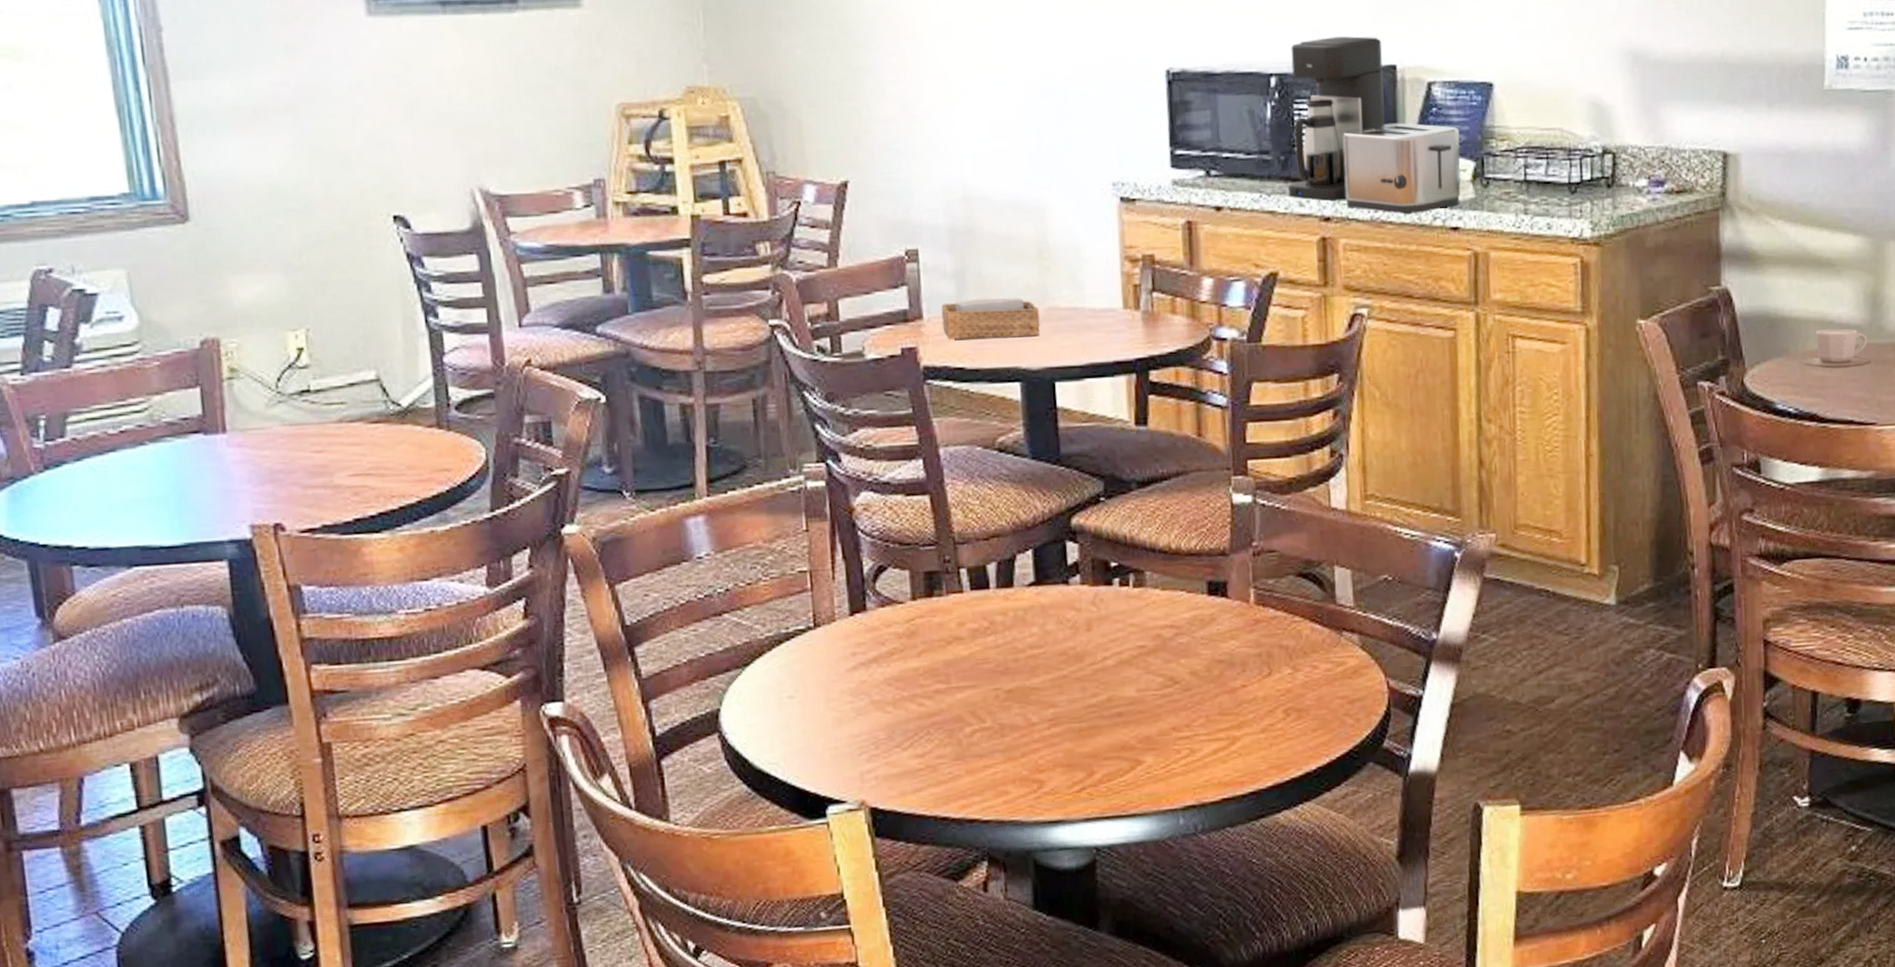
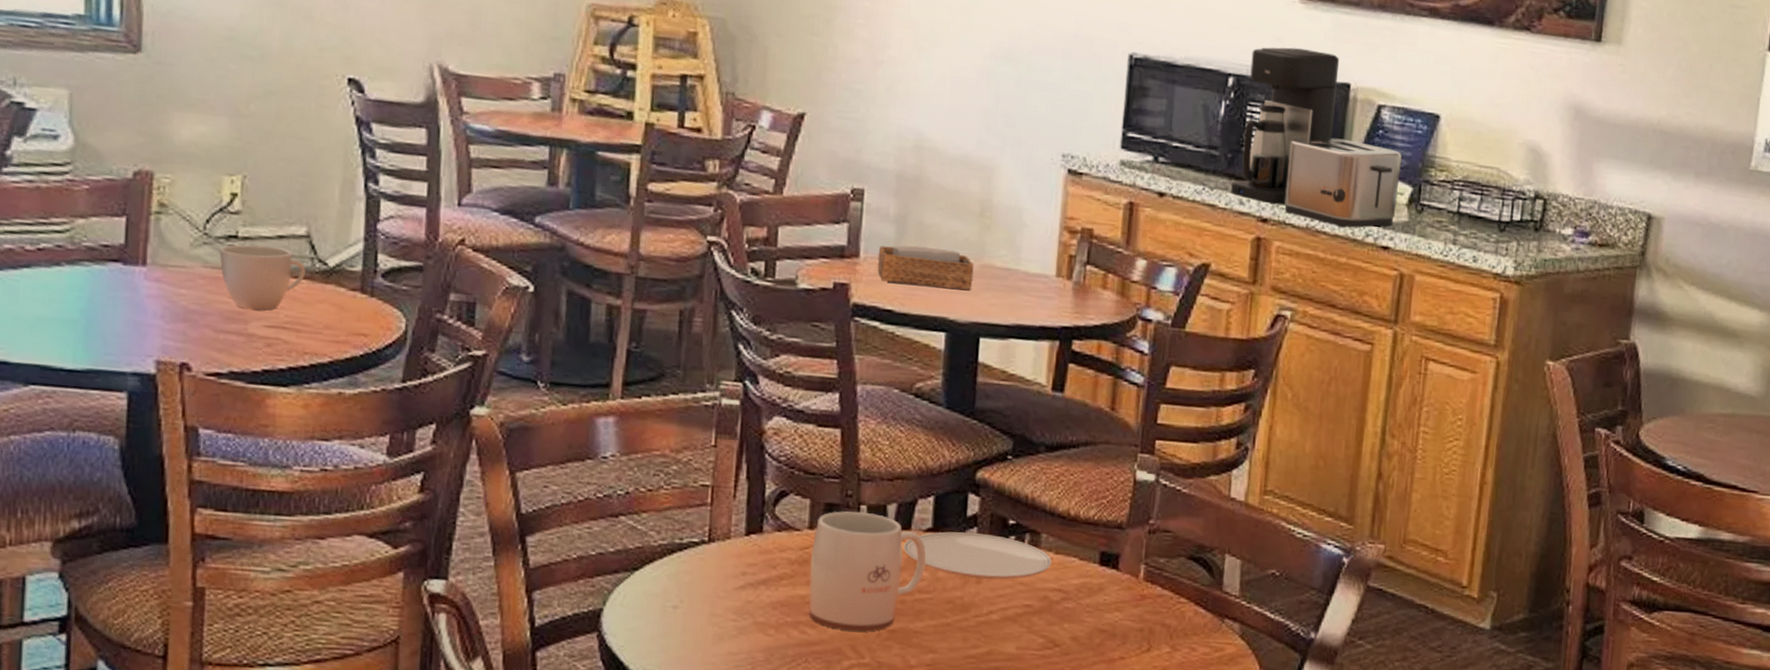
cup: none [294,395,381,462] -> present [219,244,306,311]
mug: none [917,575,1034,697] -> present [808,511,927,631]
plate: none [1008,580,1160,626] -> present [902,531,1052,580]
cup: present [1801,328,1871,369] -> none [1695,395,1761,436]

